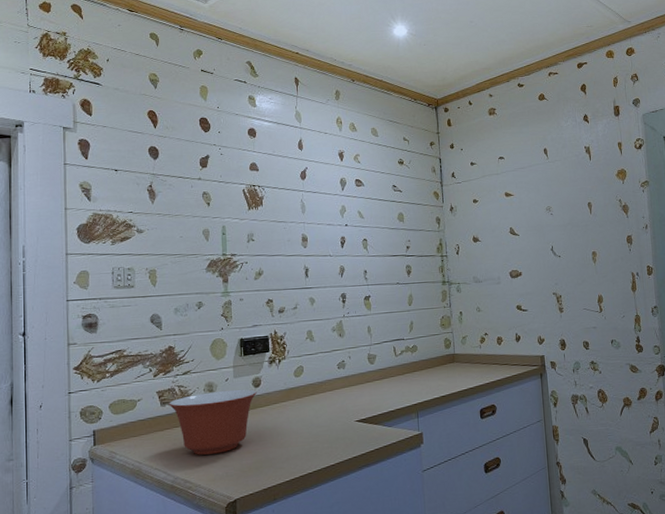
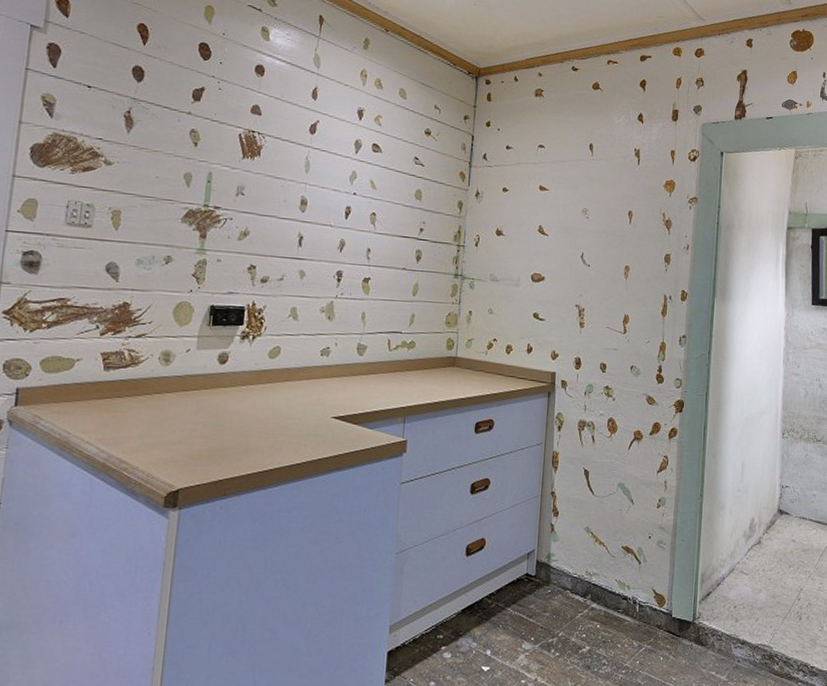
mixing bowl: present [169,389,257,455] -> none [114,362,222,434]

